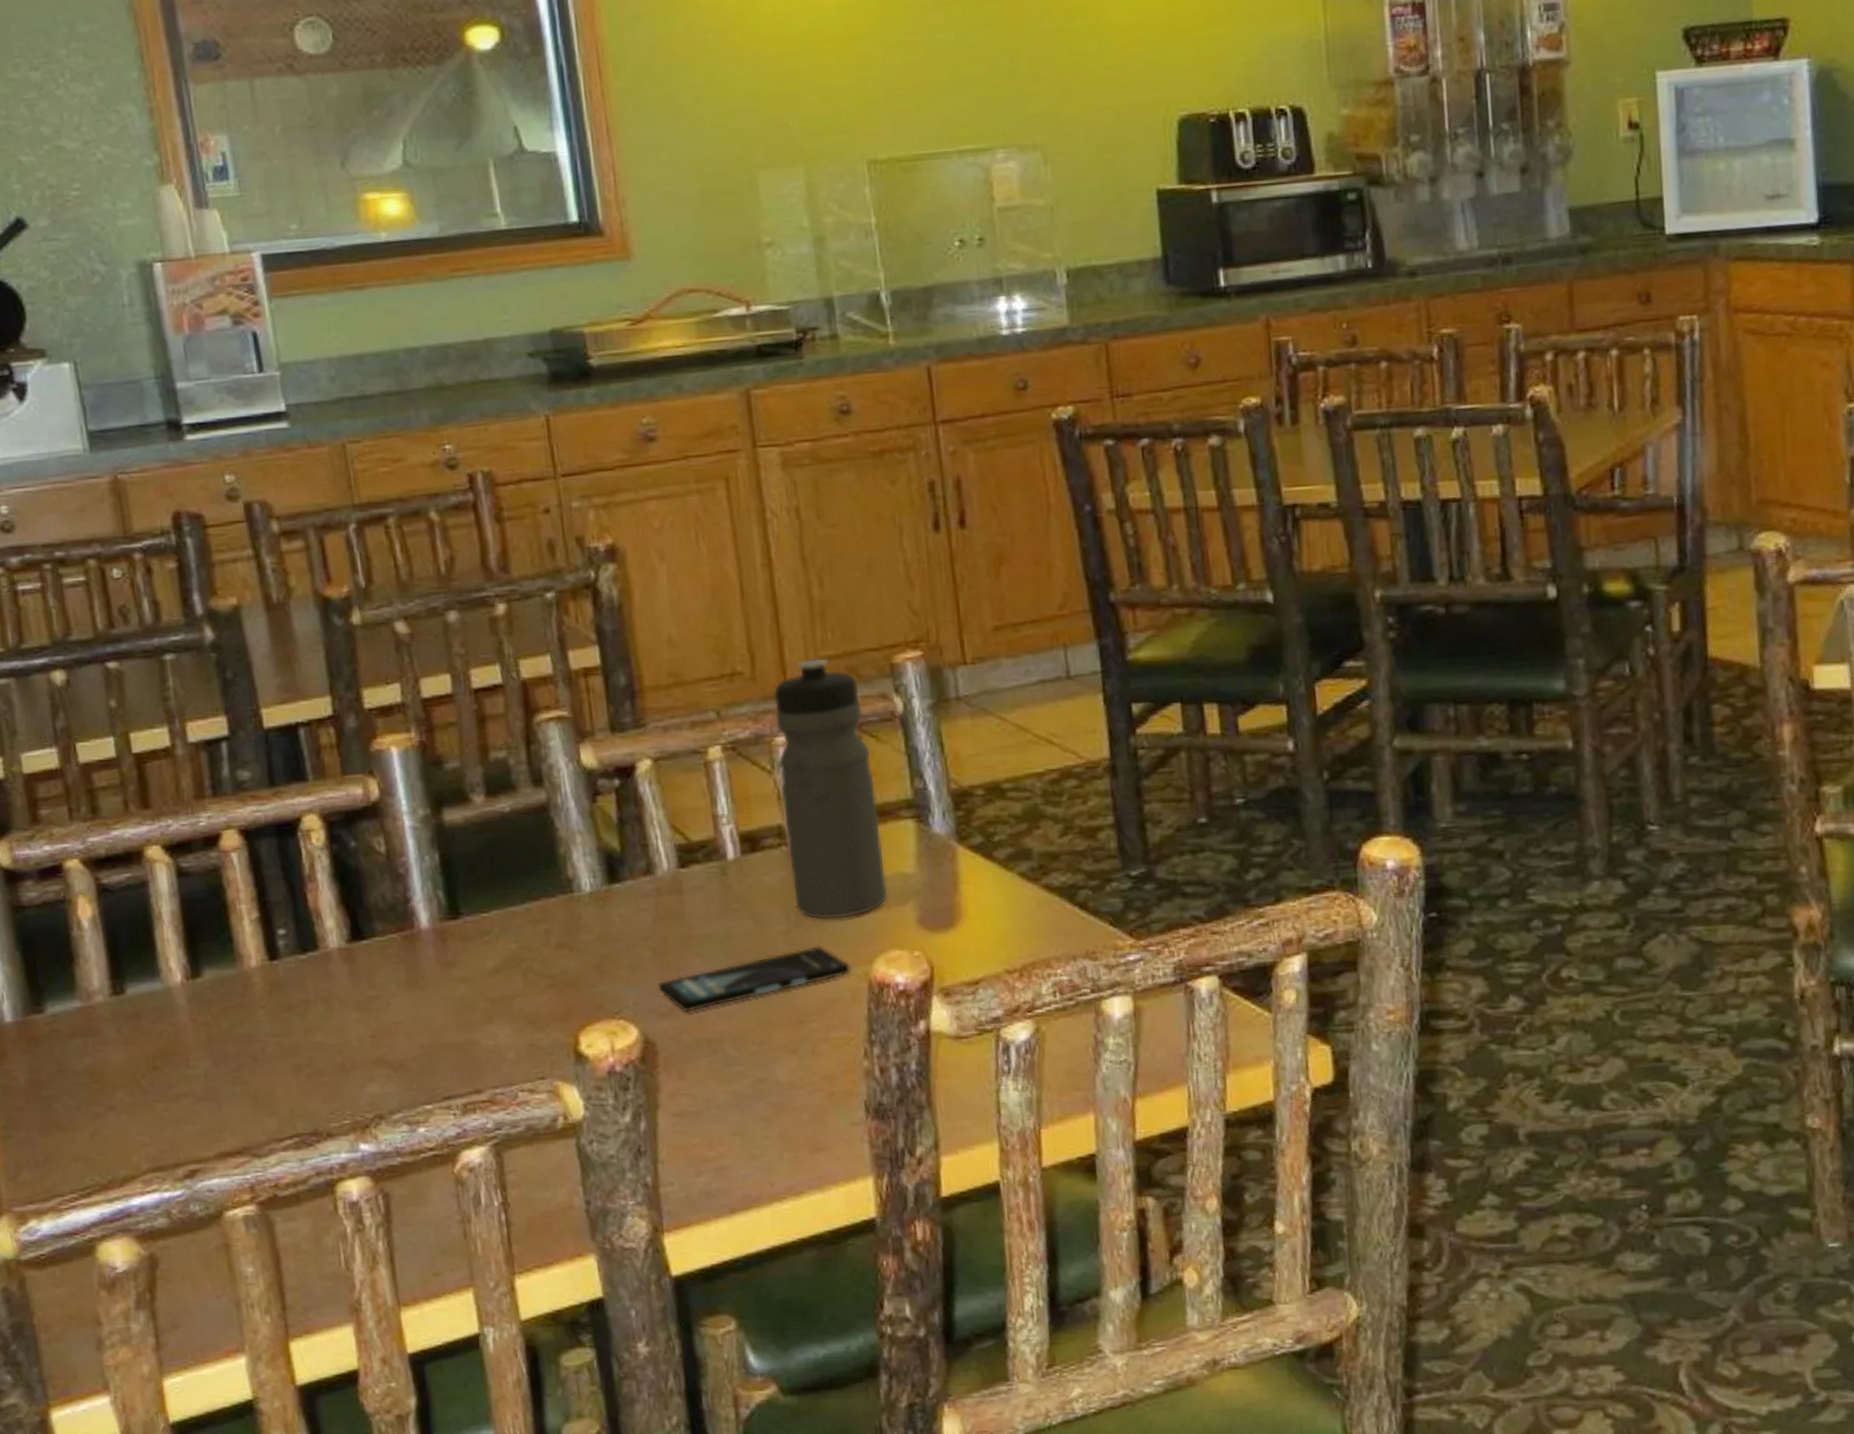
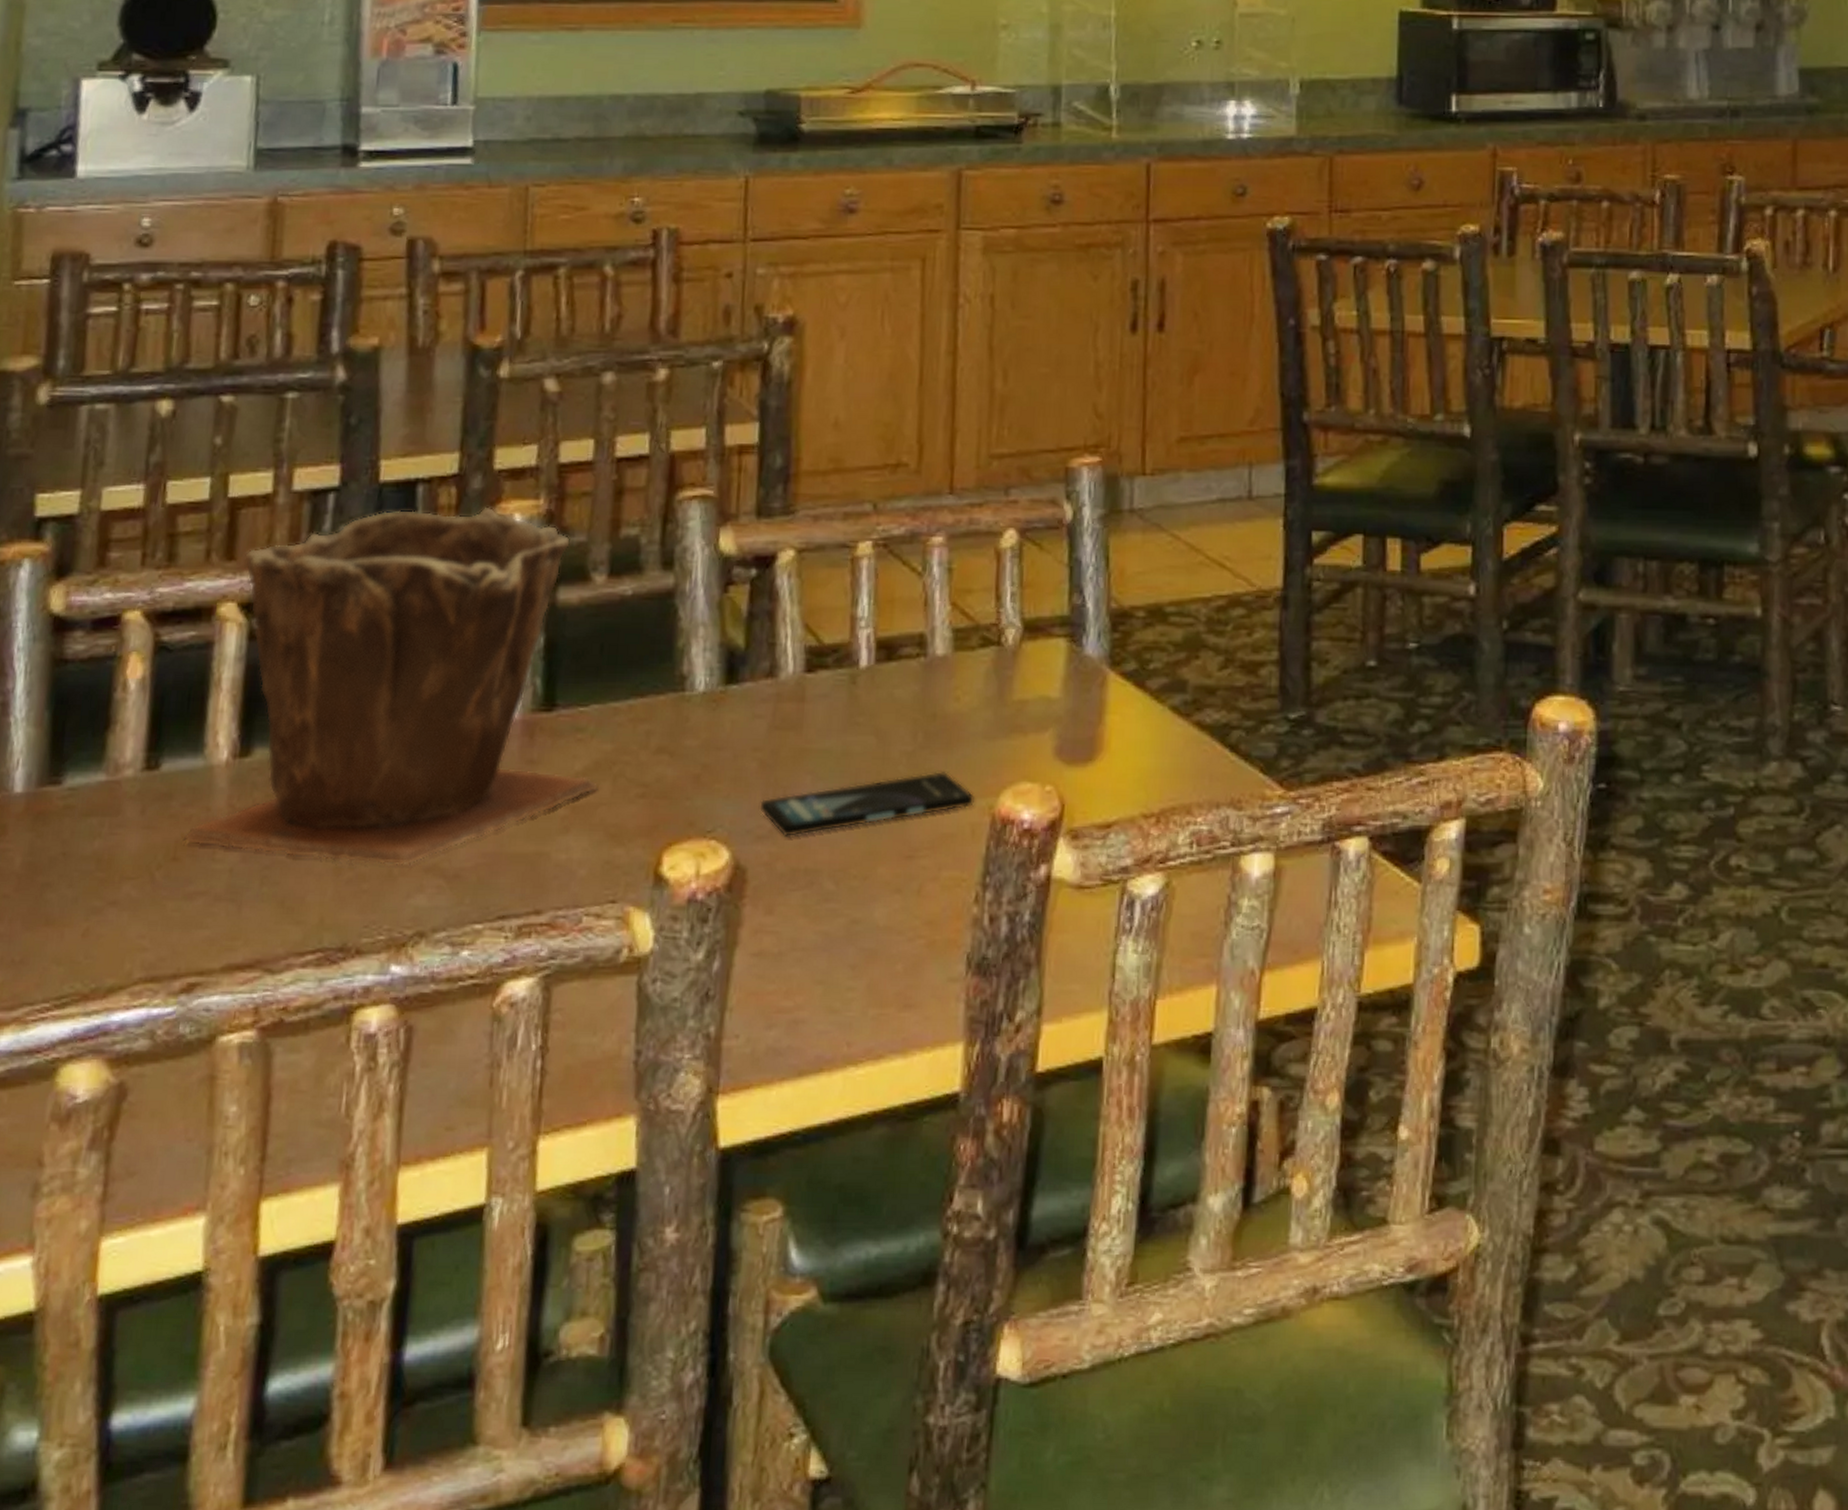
plant pot: none [158,742,512,1061] -> present [183,506,598,865]
water bottle: present [773,657,888,920] -> none [925,454,1031,743]

